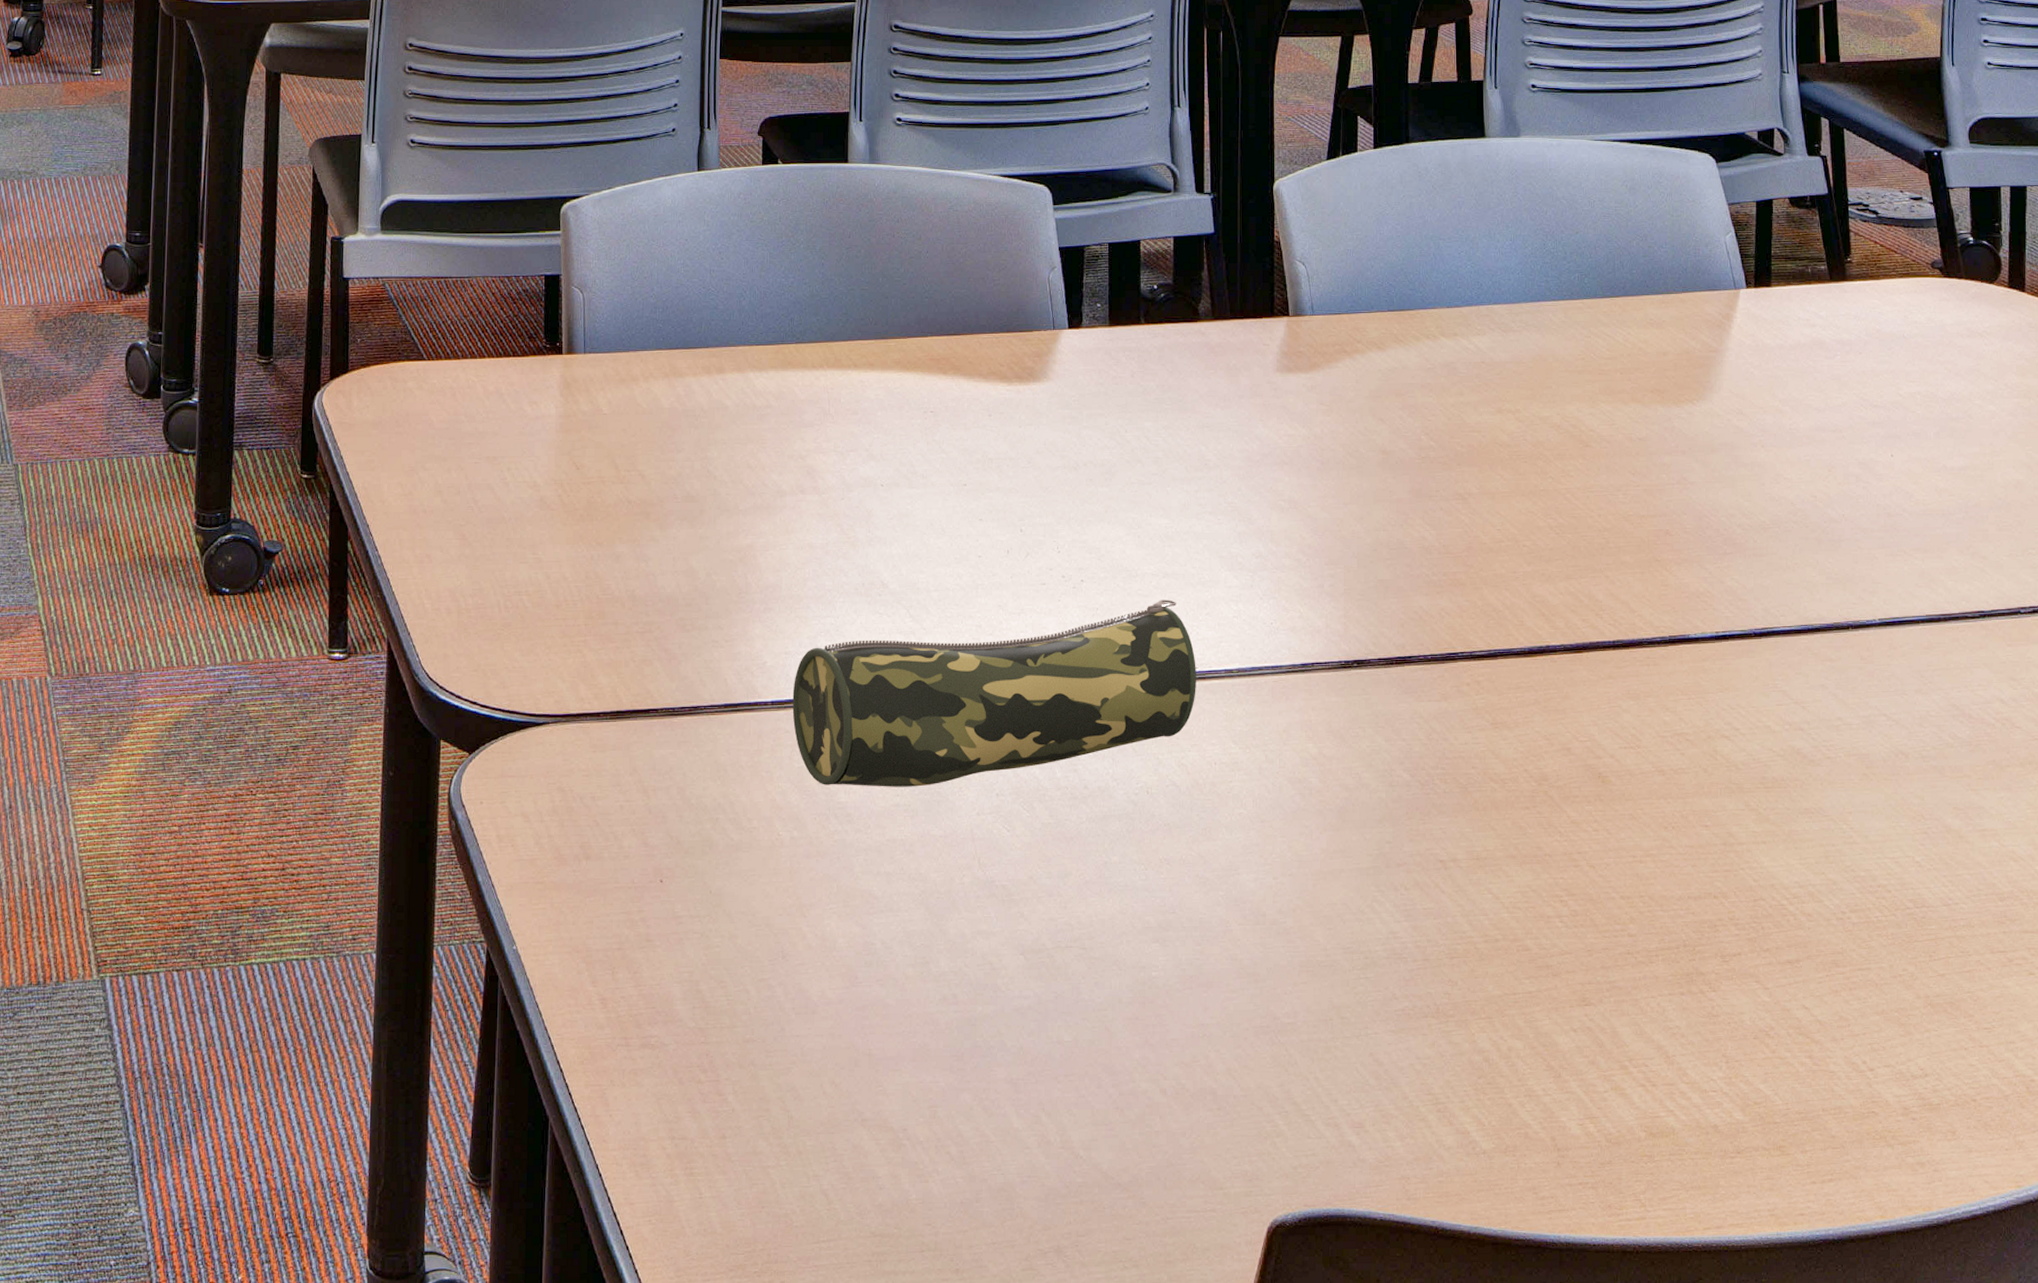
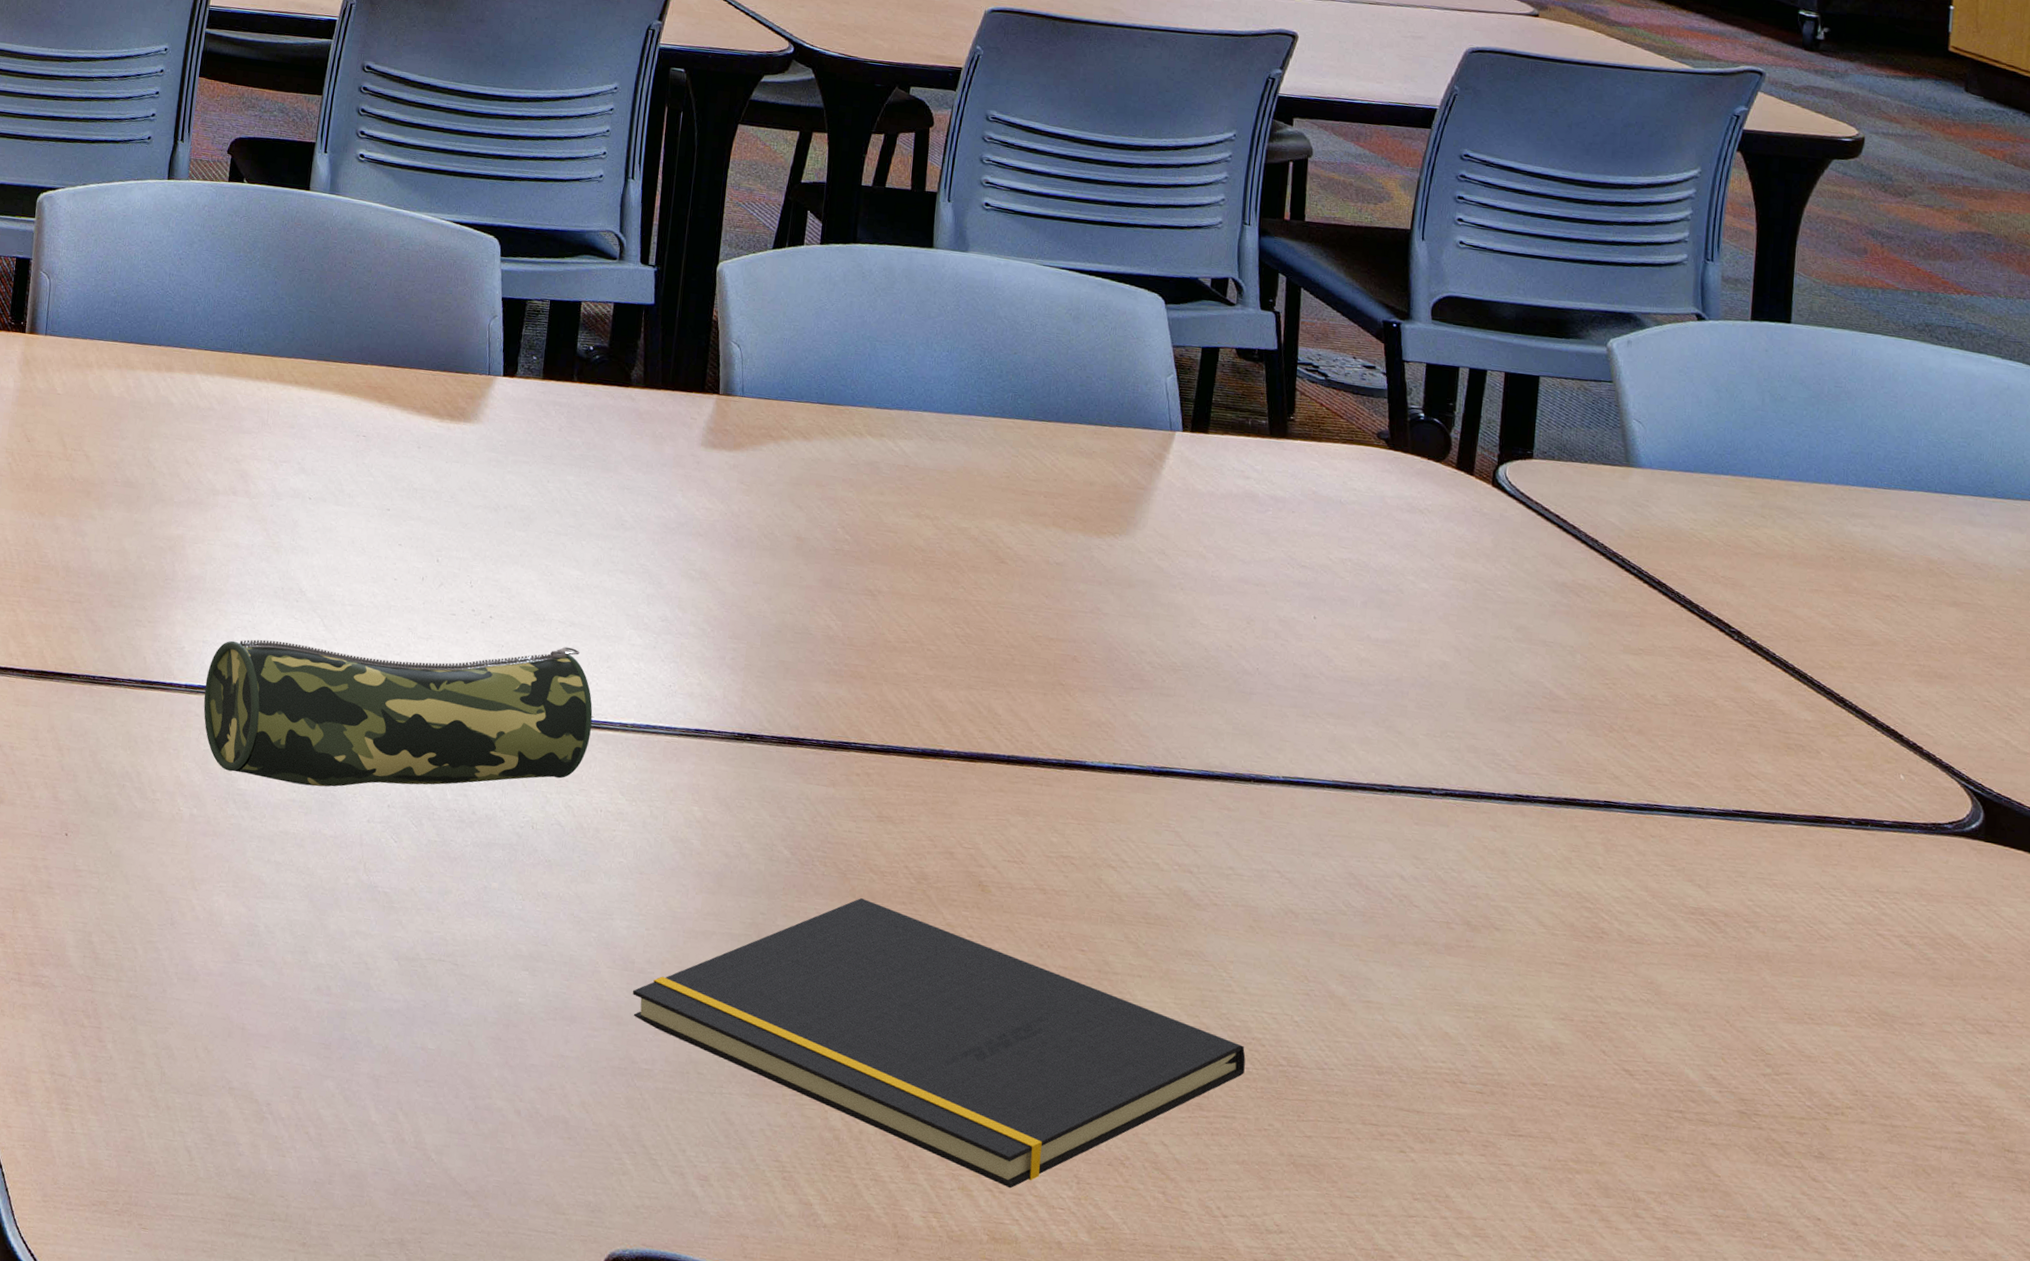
notepad: none [1267,810,1874,1080] -> present [633,898,1246,1189]

